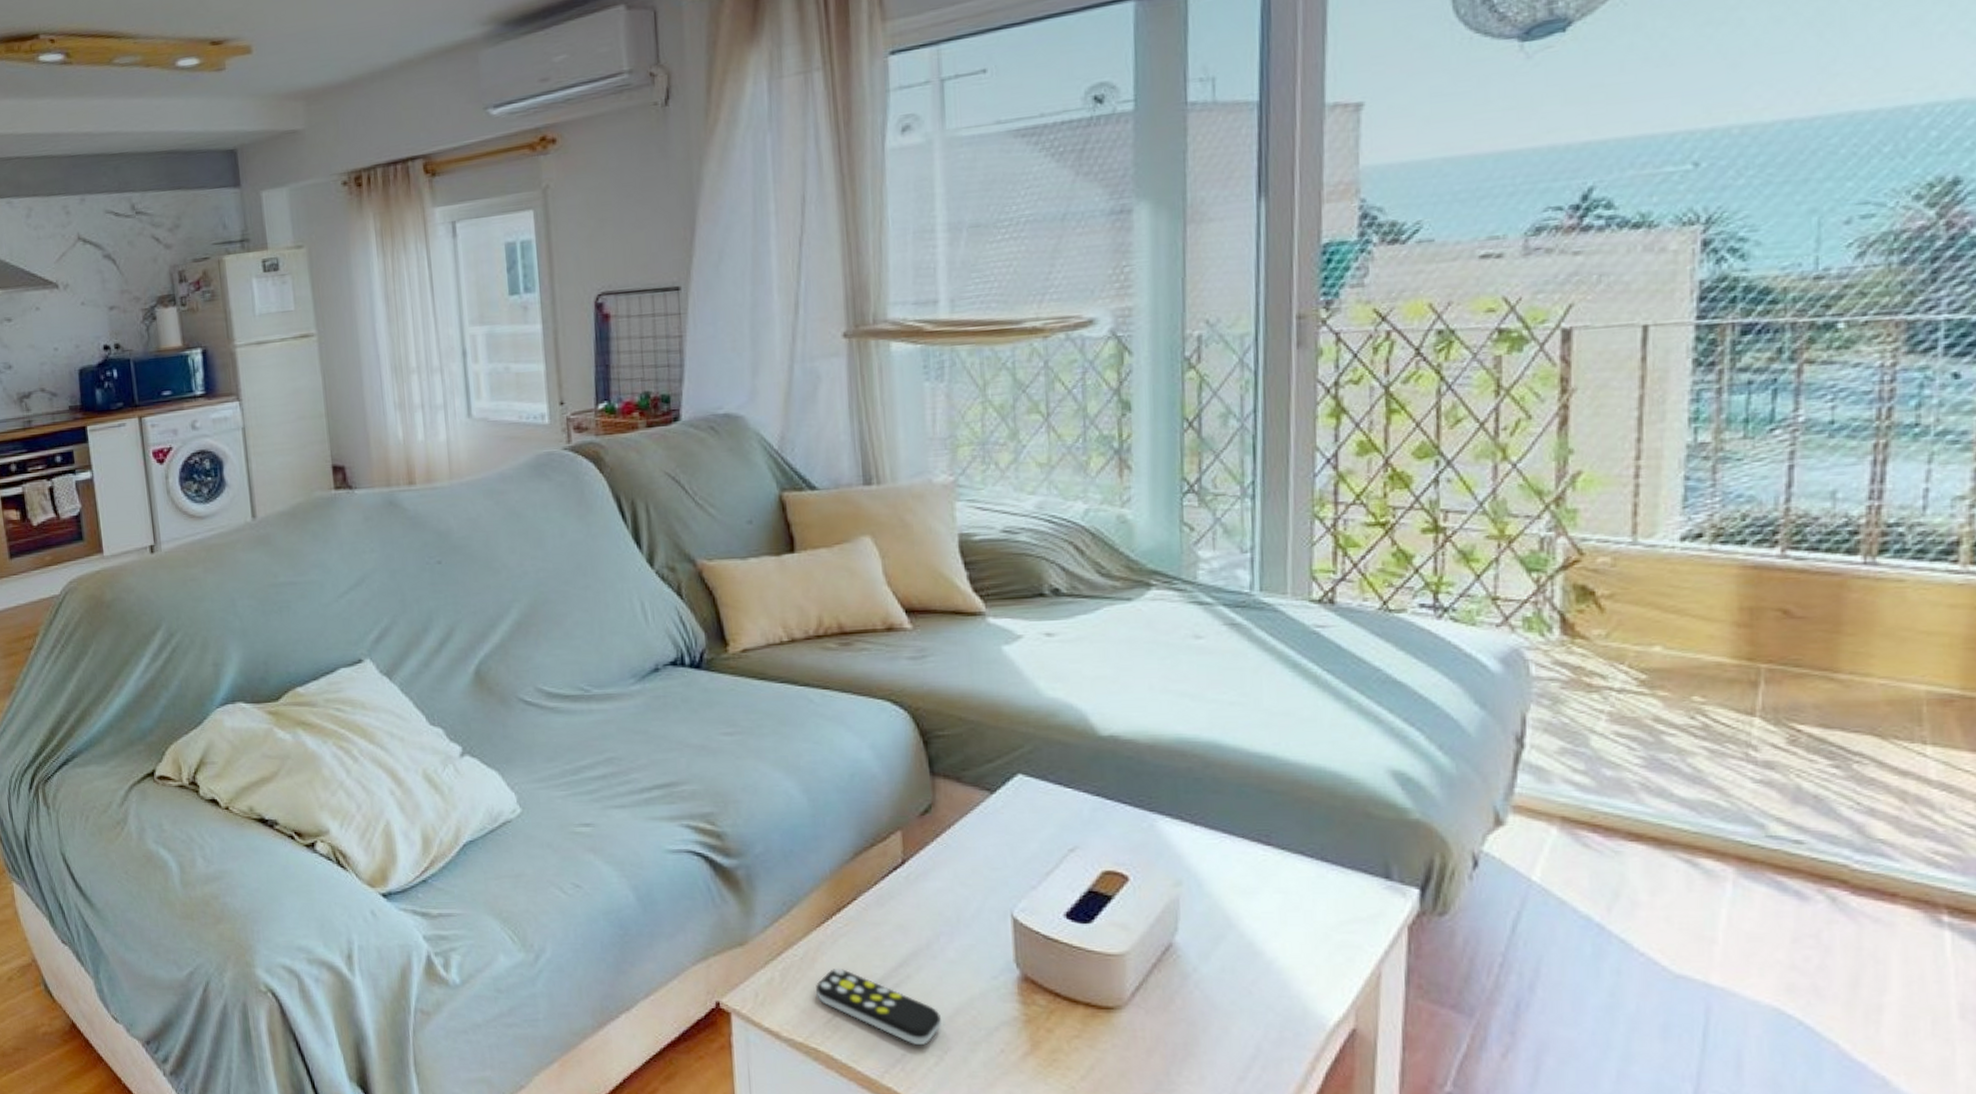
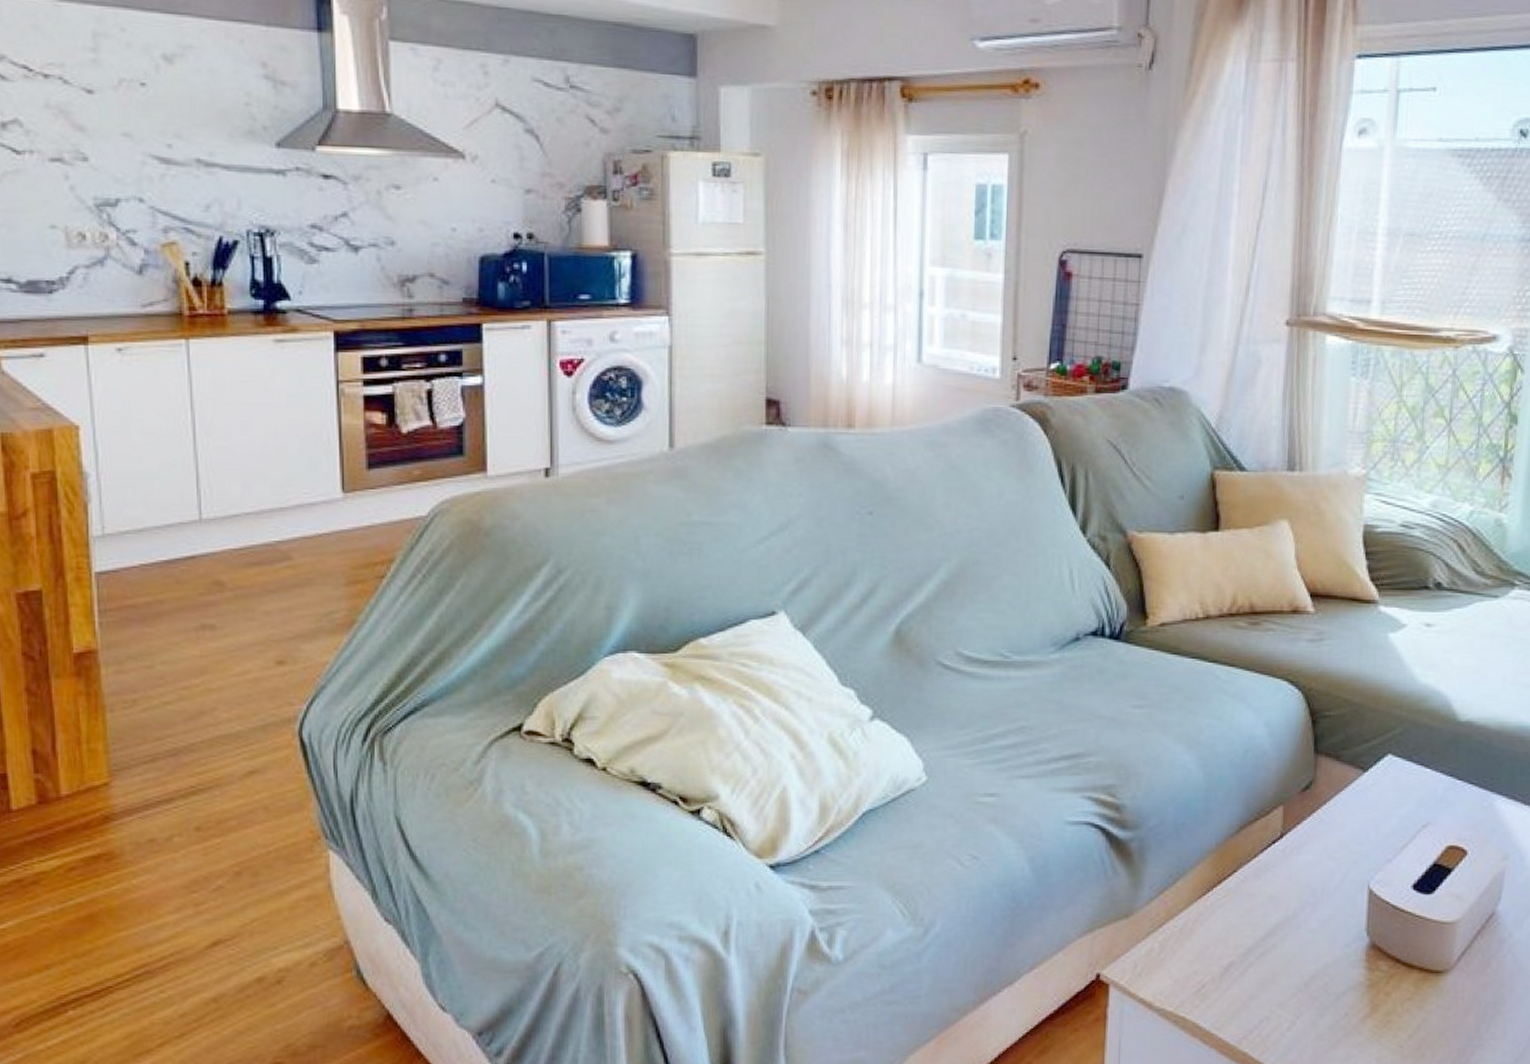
remote control: present [816,969,941,1045] -> none [1190,939,1298,1011]

